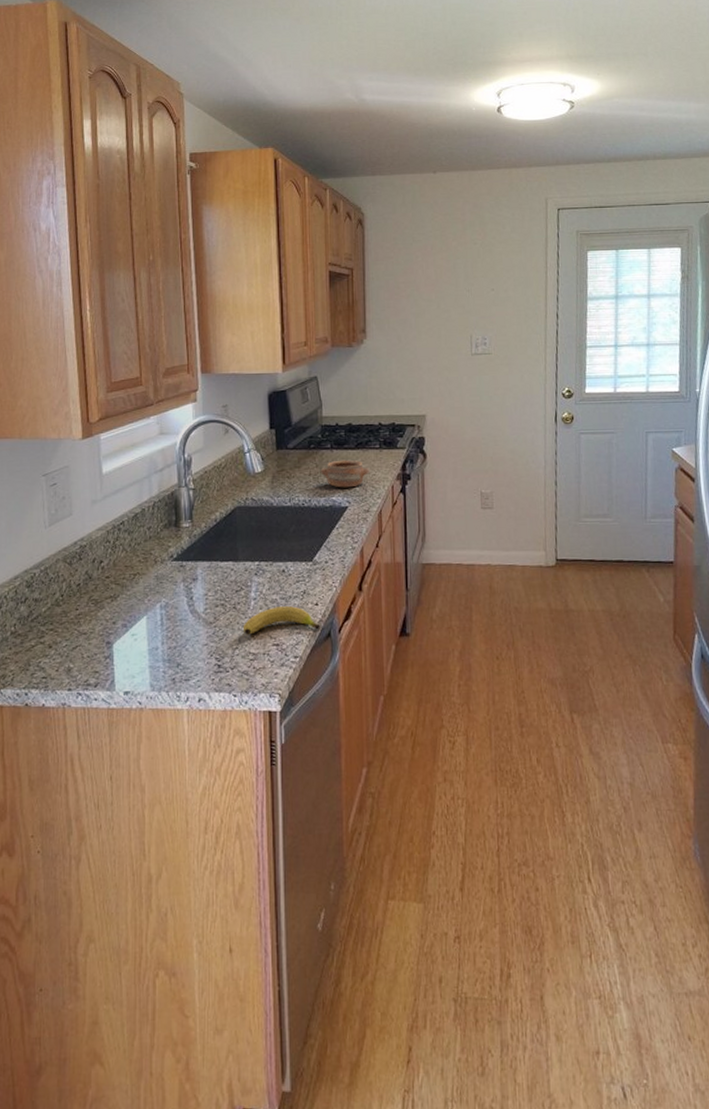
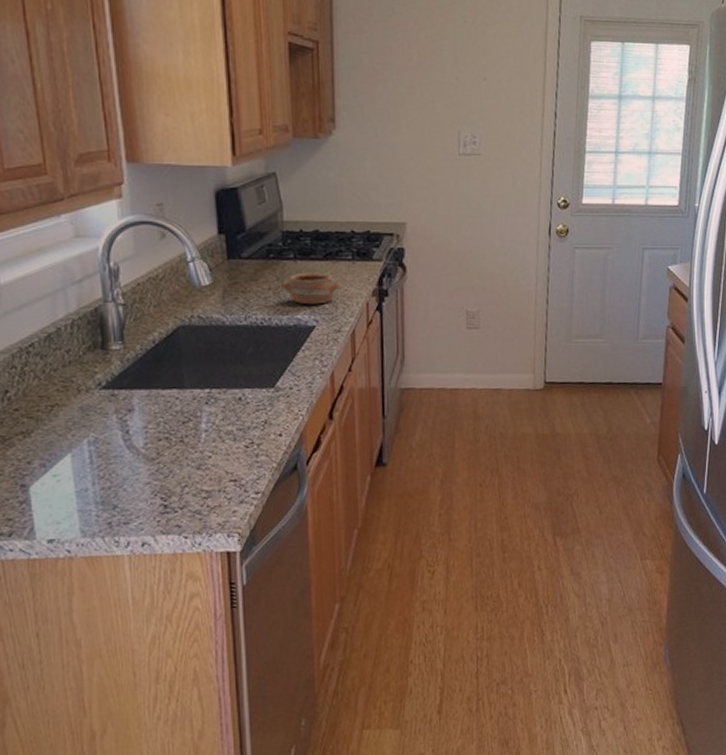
fruit: present [242,606,320,635] -> none [192,438,285,471]

